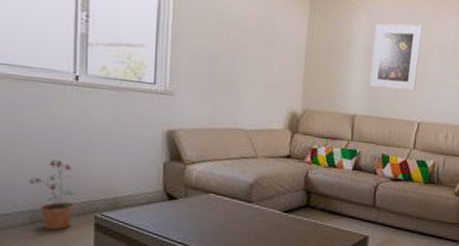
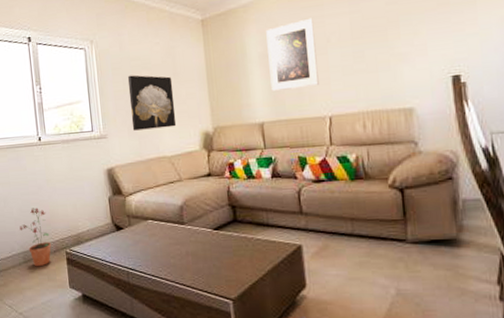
wall art: none [208,31,266,100] -> present [127,75,177,131]

